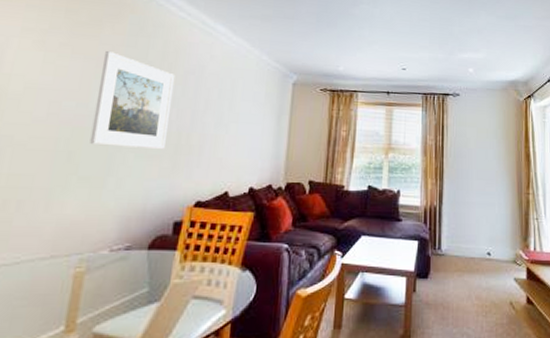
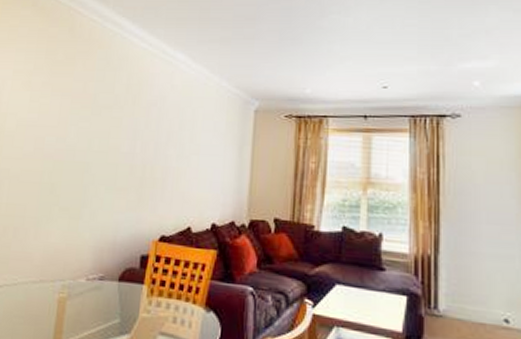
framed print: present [89,50,175,149] -> none [68,86,139,182]

